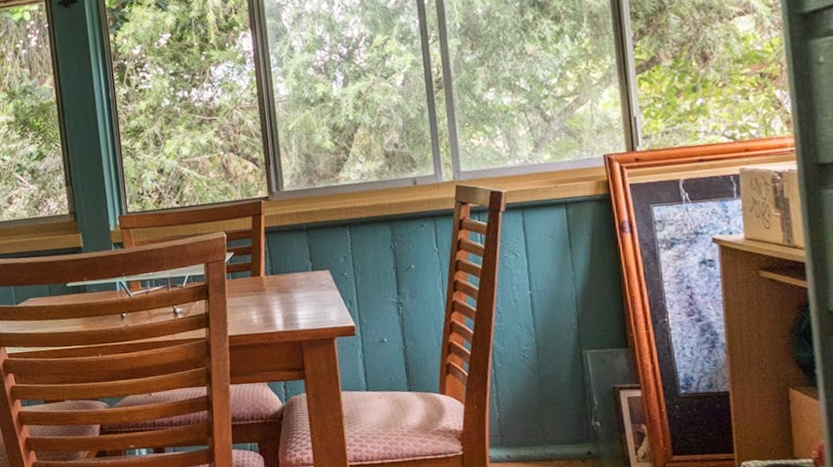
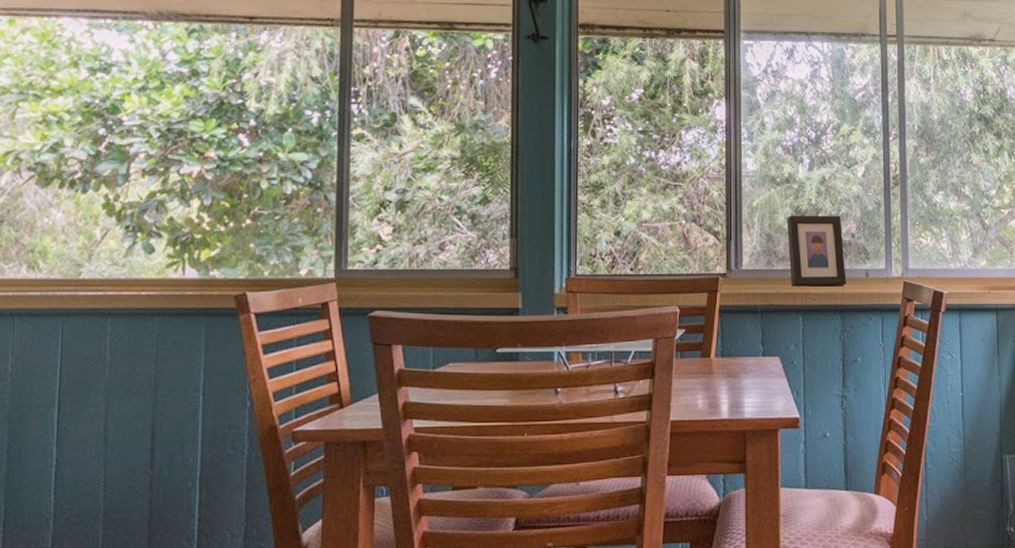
picture frame: none [324,127,393,203] -> present [787,215,846,287]

